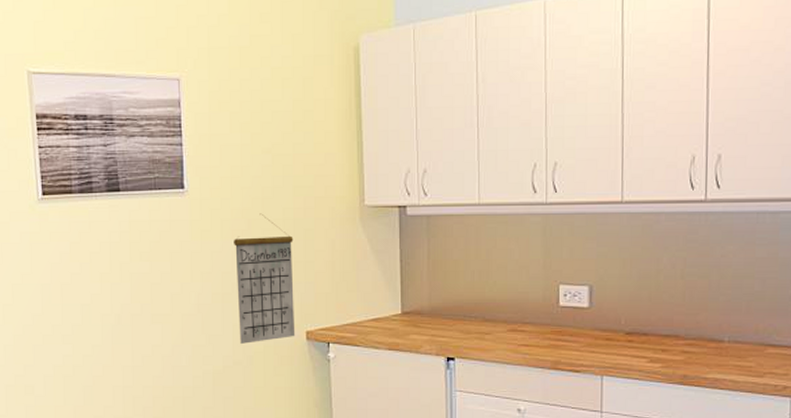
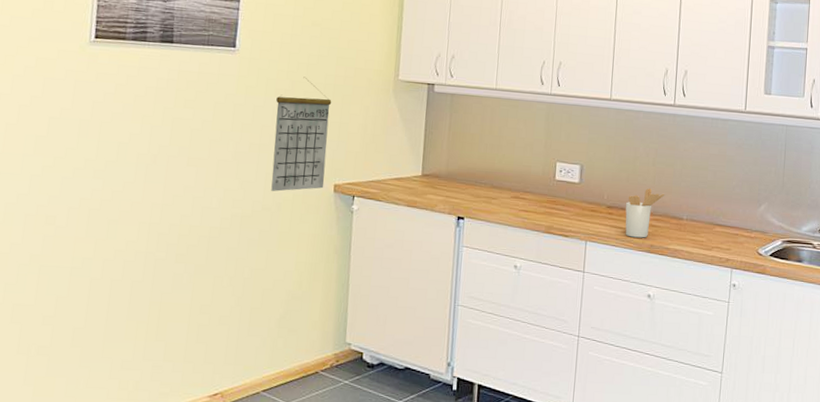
utensil holder: none [649,306,698,368] -> present [625,188,664,238]

